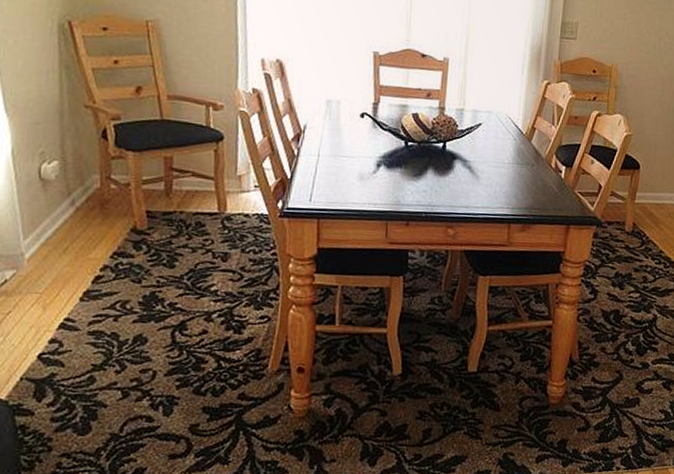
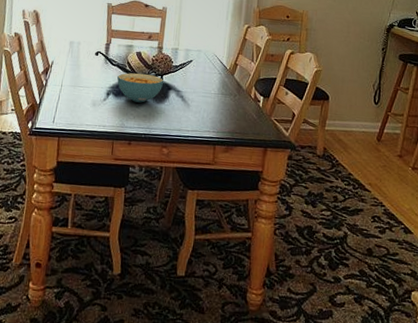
cereal bowl: none [389,139,448,176] -> present [117,73,164,103]

